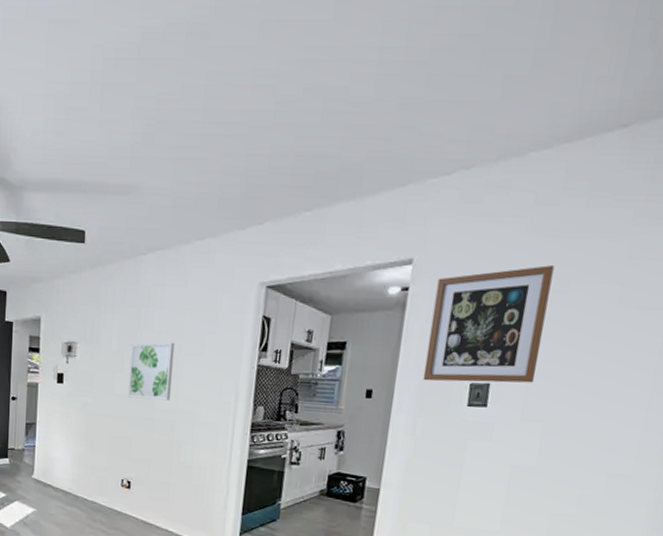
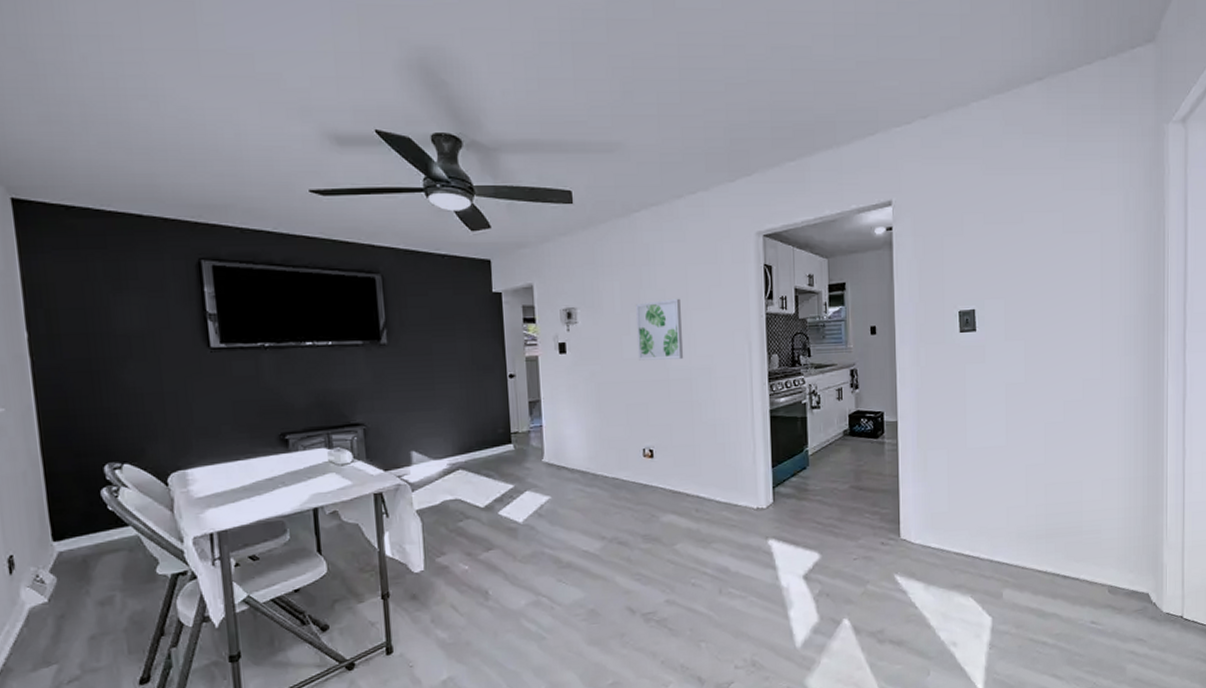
wall art: present [423,265,554,383] -> none [916,200,1010,313]

